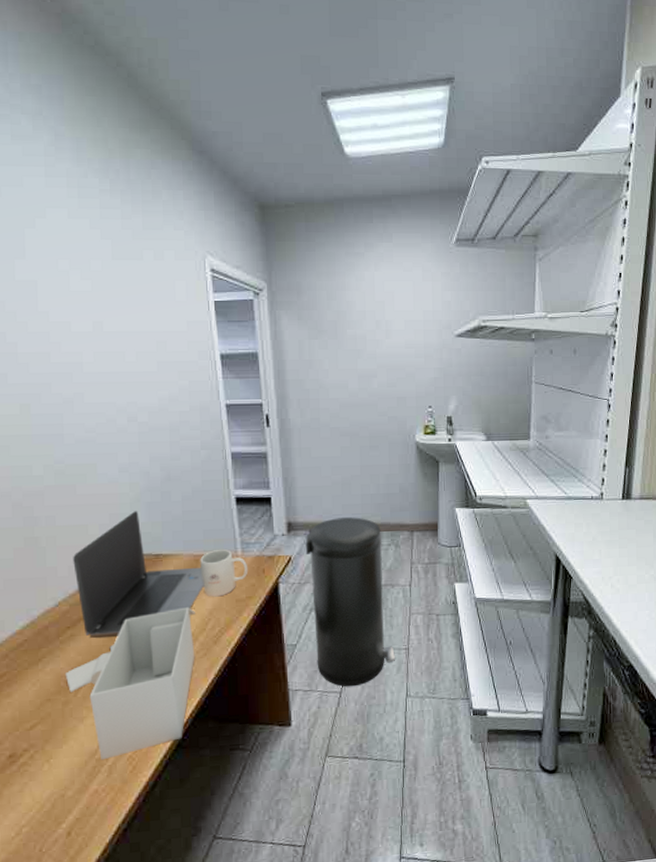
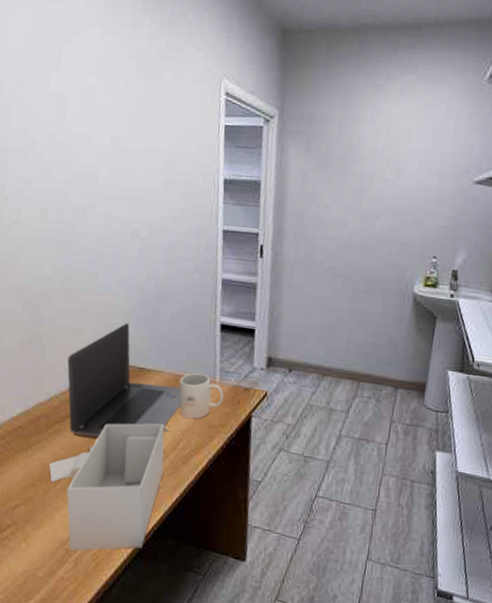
pedal bin: present [305,517,396,687] -> none [279,360,363,537]

